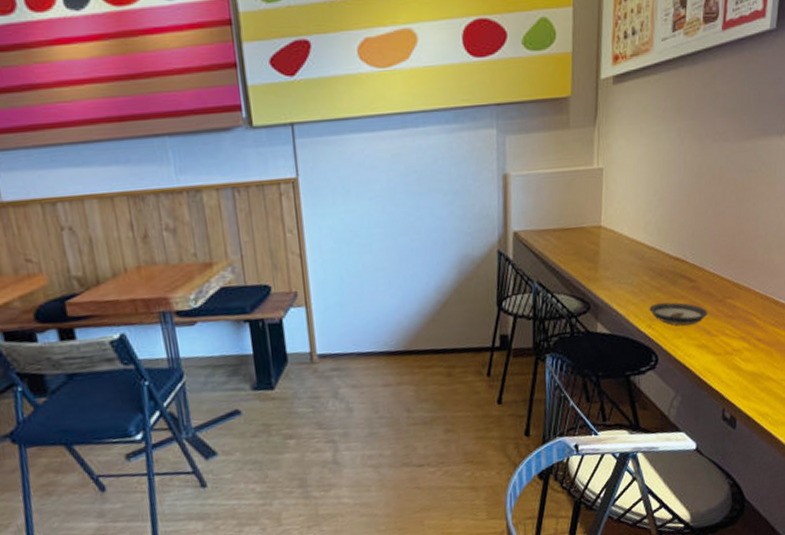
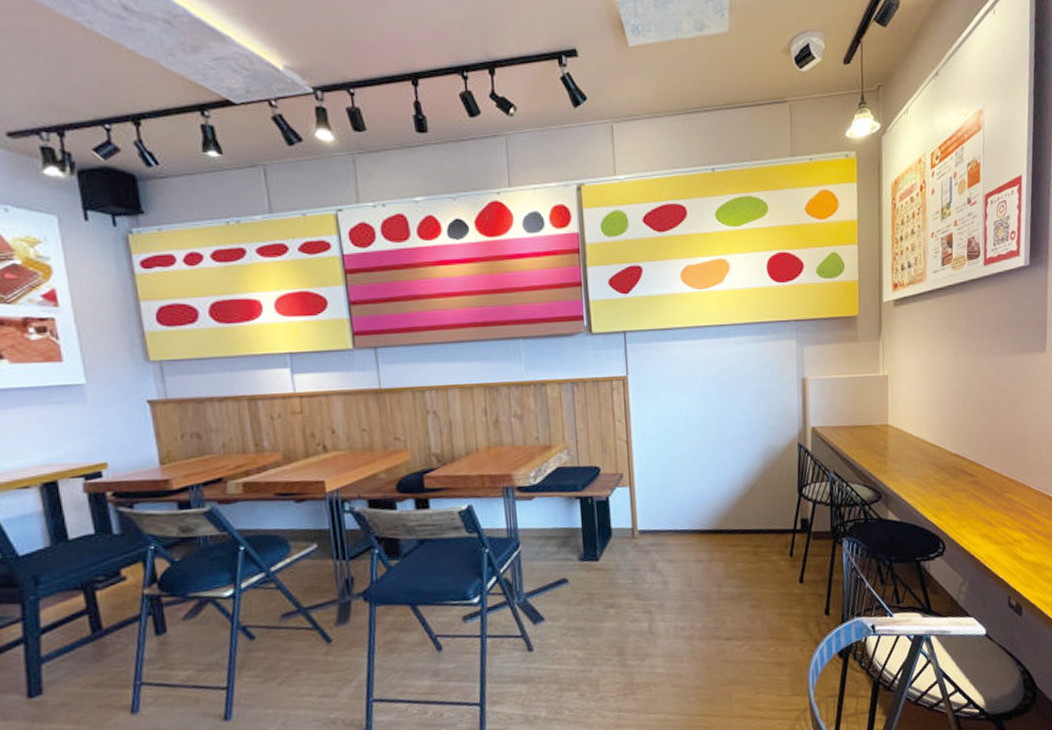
saucer: present [649,302,708,326] -> none [934,494,989,517]

